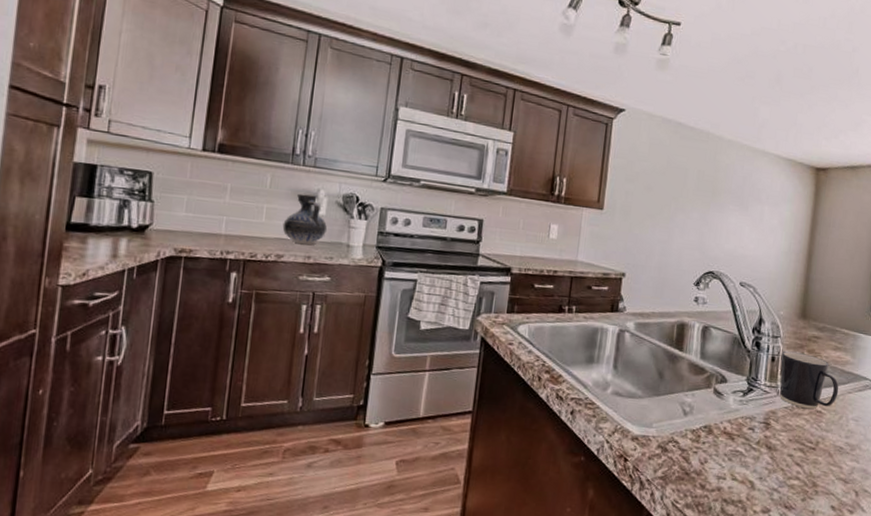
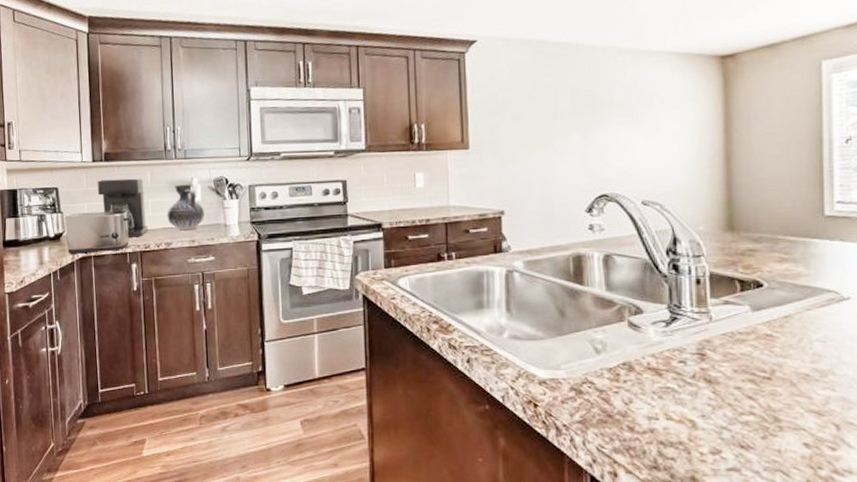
toaster: none [151,204,240,256] -> present [65,211,132,254]
coffee maker: none [202,172,261,244] -> present [97,178,149,238]
mug: present [779,351,839,410] -> none [708,270,793,334]

